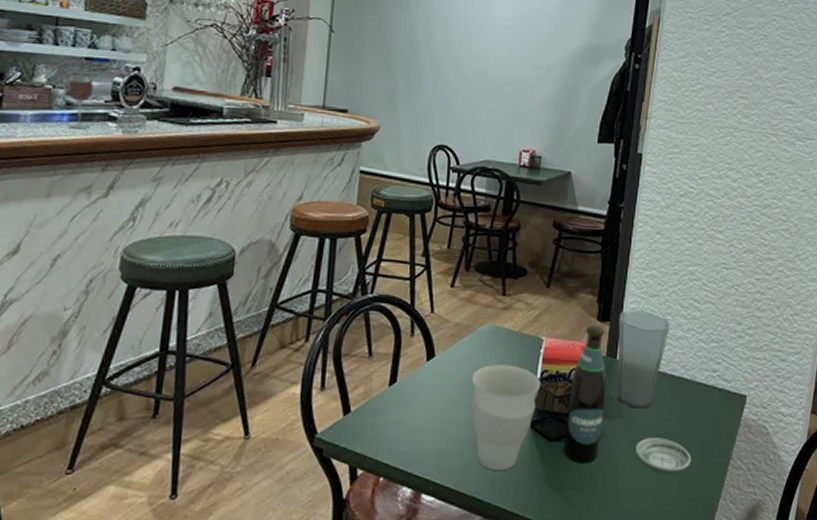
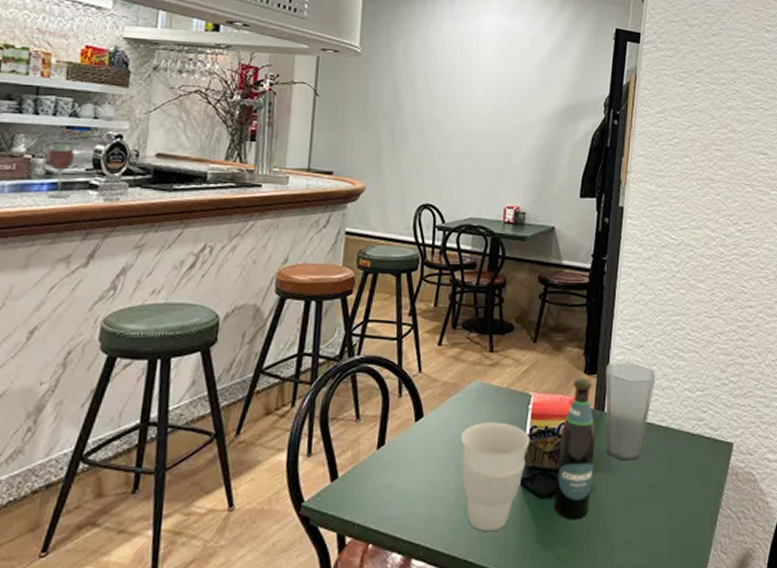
saucer: present [634,438,692,475] -> none [625,490,682,527]

